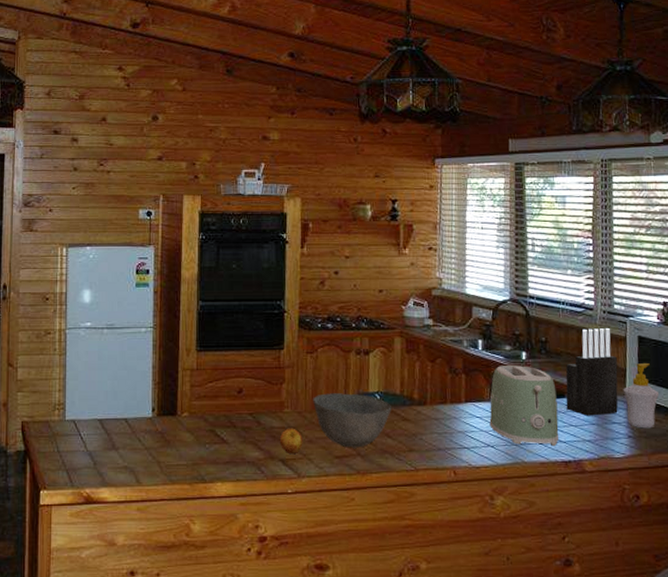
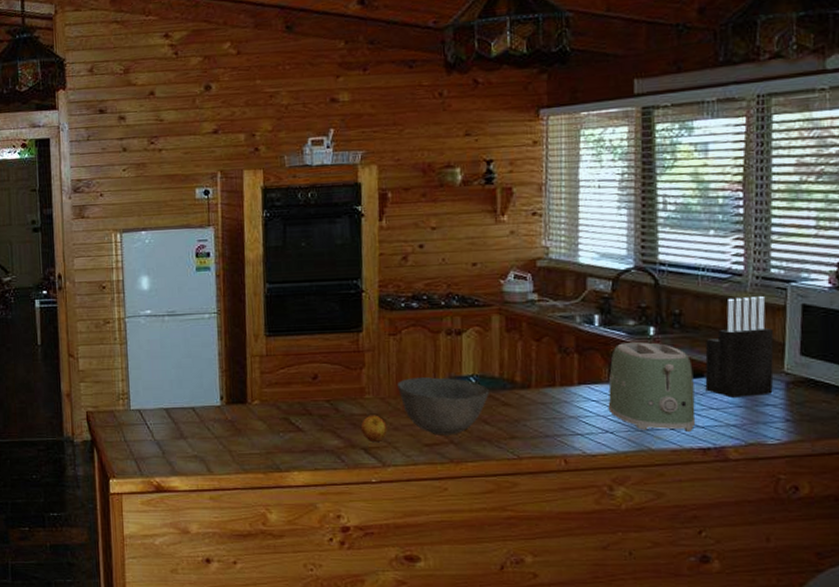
soap bottle: present [623,362,660,429] -> none [780,334,829,411]

